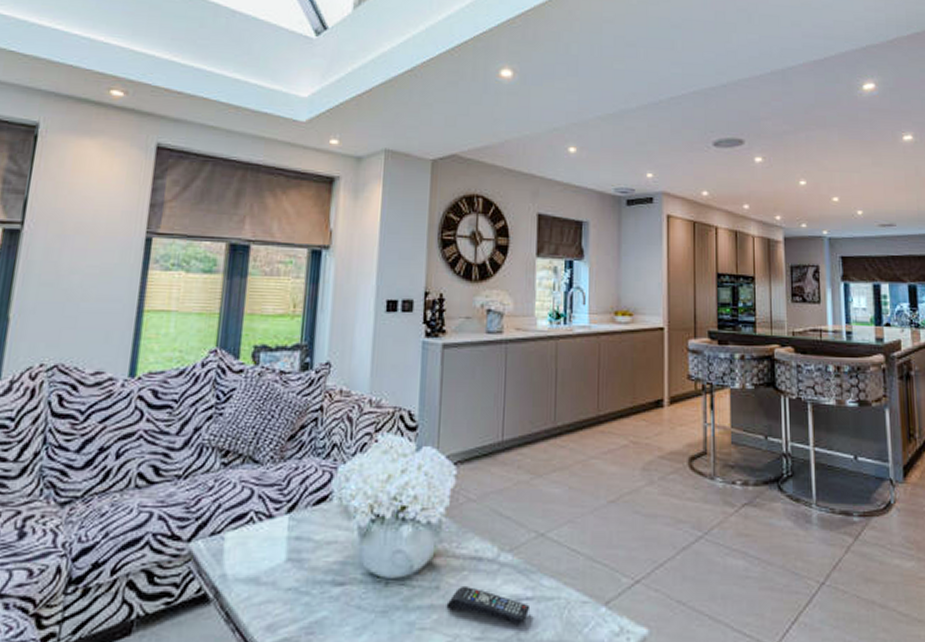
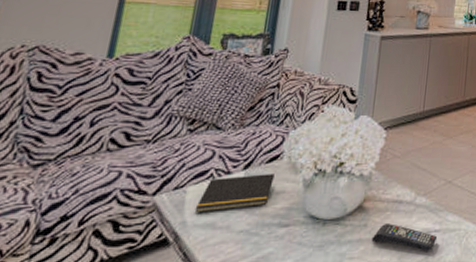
notepad: none [234,519,324,565] -> present [194,173,275,213]

